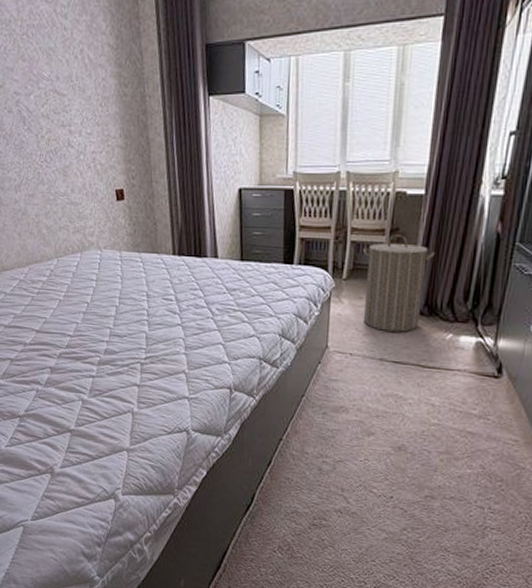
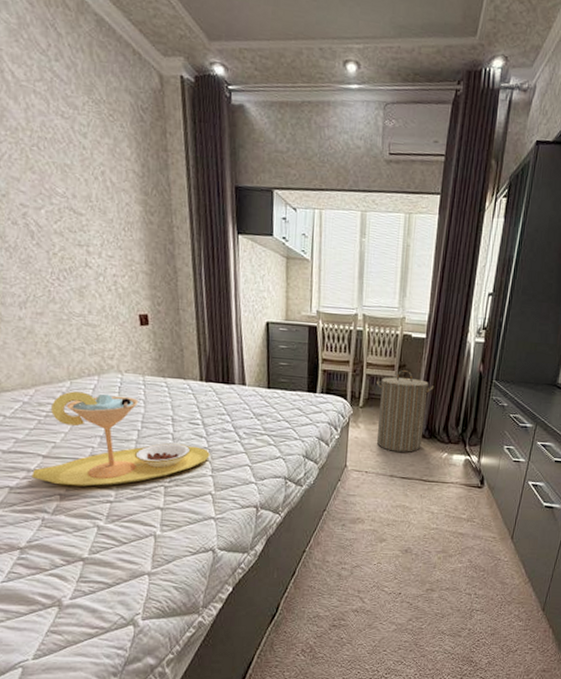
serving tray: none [27,269,183,361] -> present [32,391,210,487]

